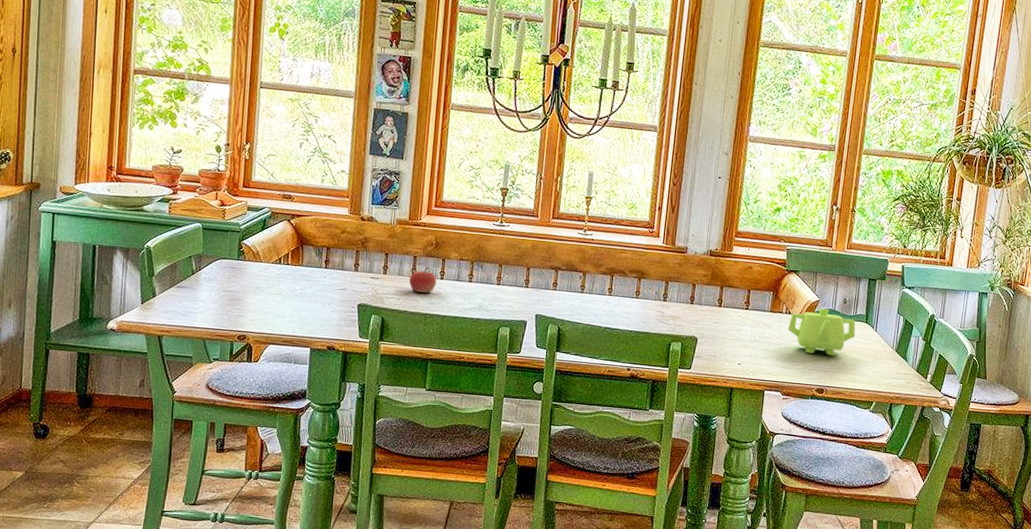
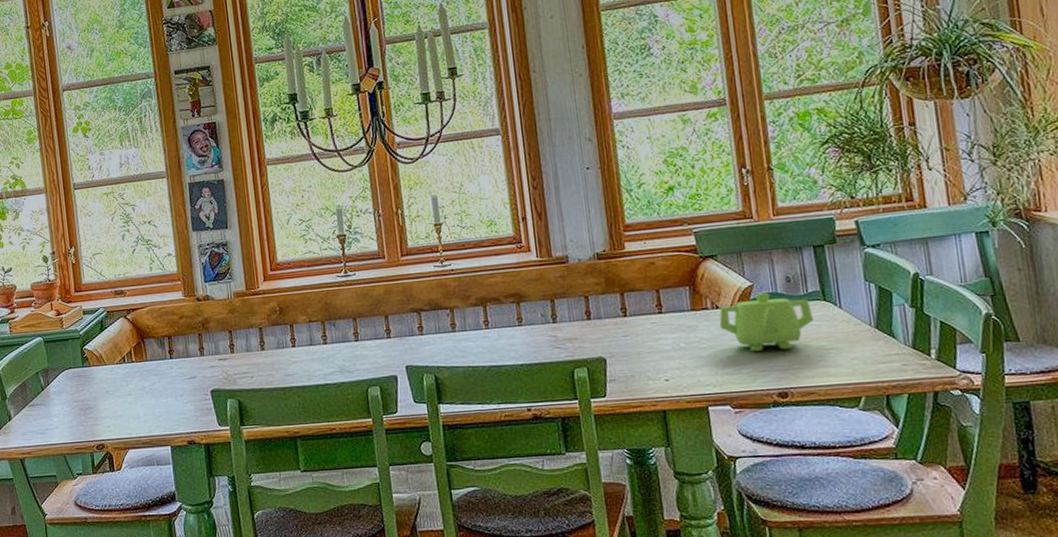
fruit: present [409,266,437,293] -> none [259,336,289,366]

